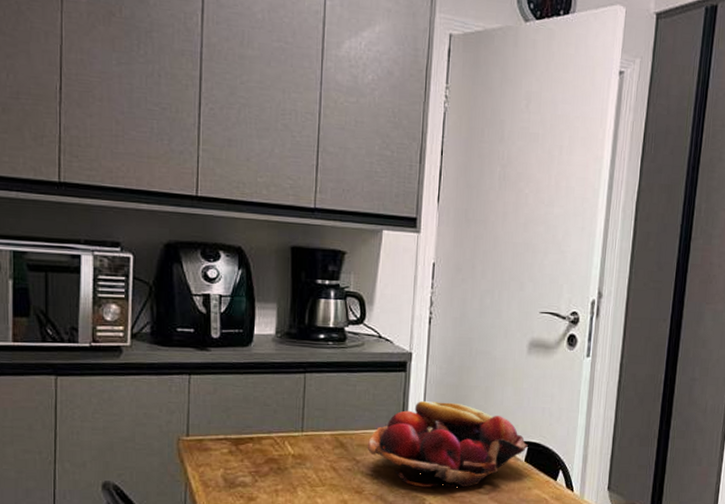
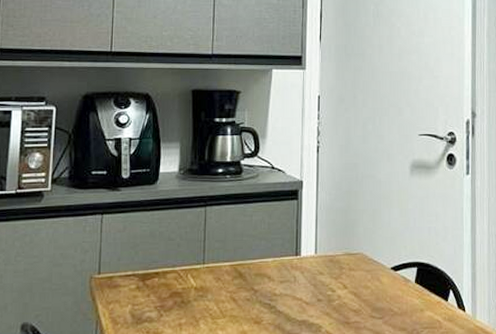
fruit basket: present [367,400,528,487] -> none [264,226,417,314]

